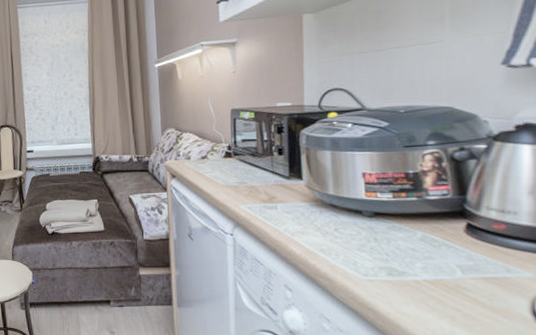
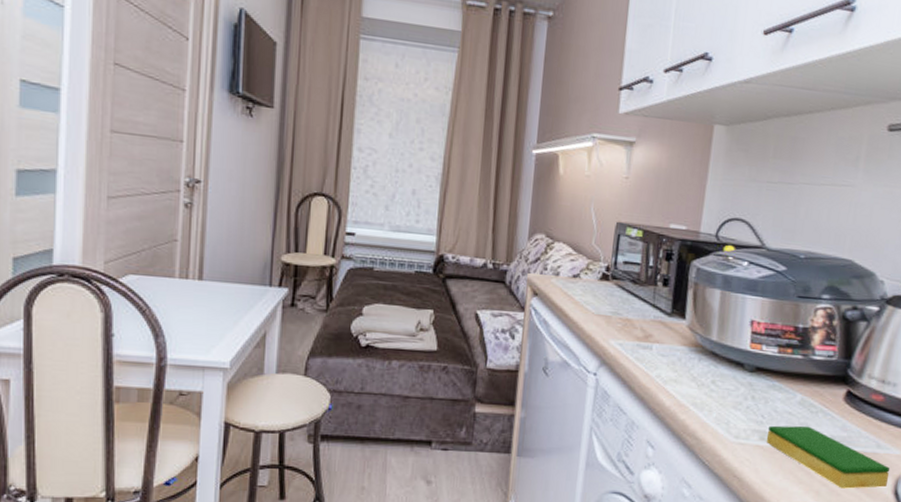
dish sponge: none [394,259,524,313] -> present [766,425,890,489]

